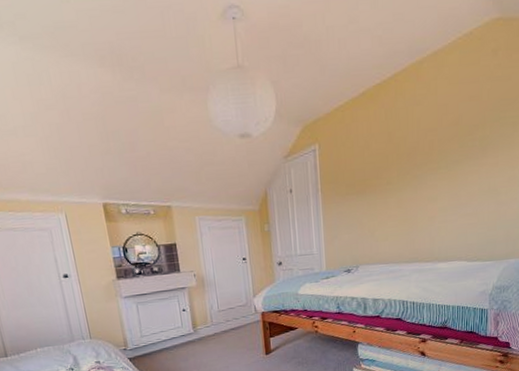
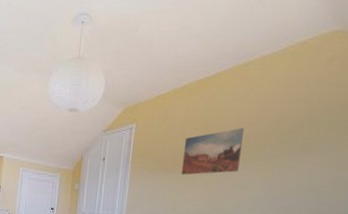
wall art: none [371,134,427,196] -> present [181,127,245,175]

